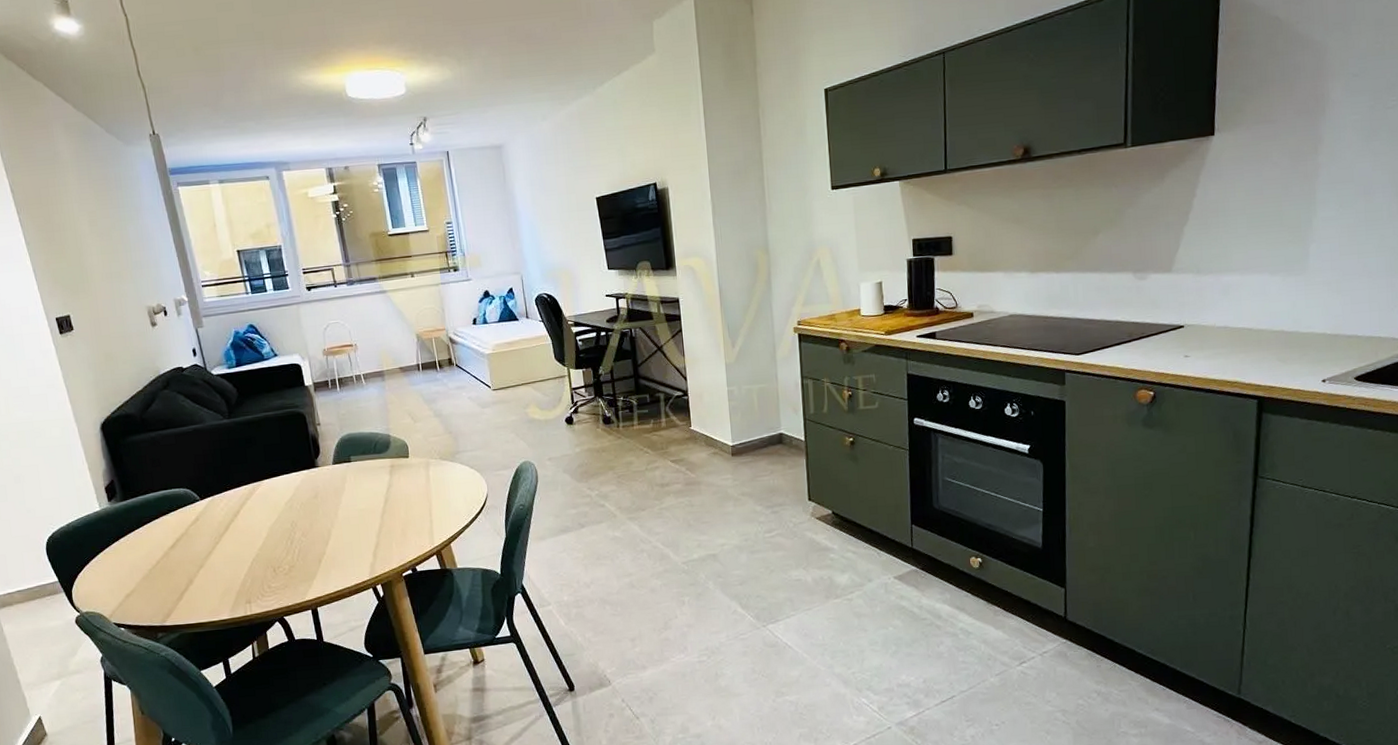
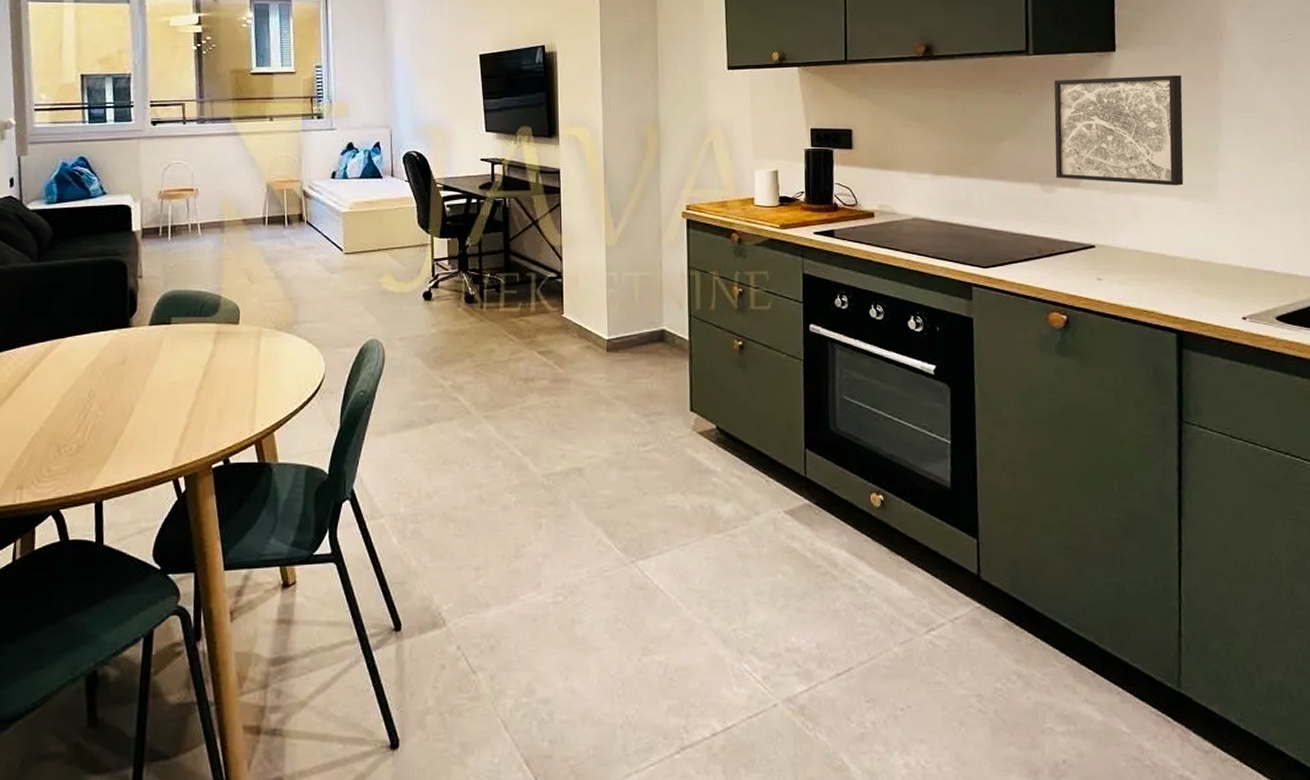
wall art: none [1148,152,1280,266] -> present [1053,74,1184,186]

